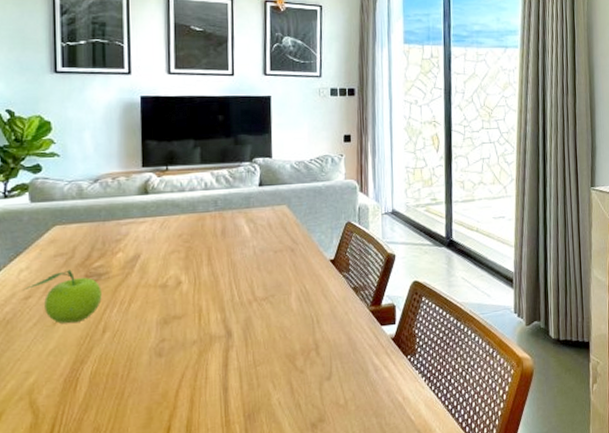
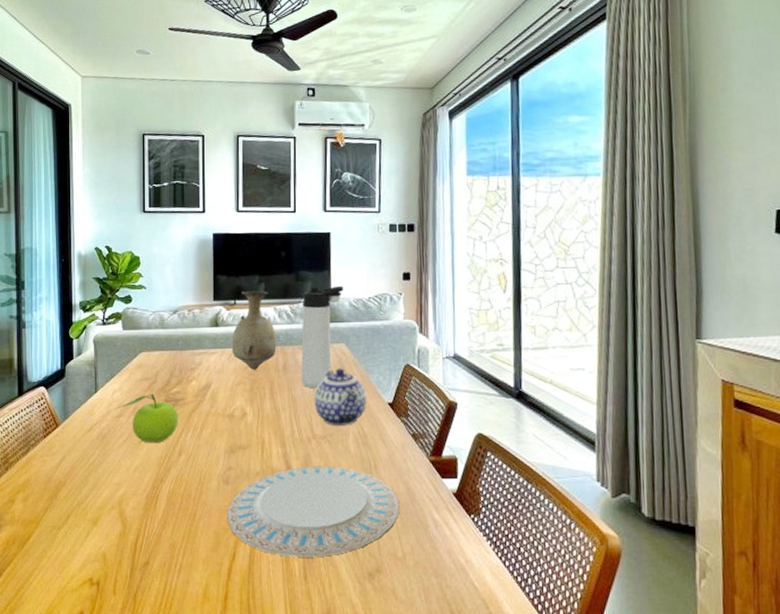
plate: none [160,325,342,422] -> present [227,466,400,558]
vase: none [163,155,214,237] -> present [231,290,277,370]
thermos bottle: none [240,148,285,252] -> present [301,285,344,389]
teapot: none [255,229,309,286] -> present [314,368,366,425]

